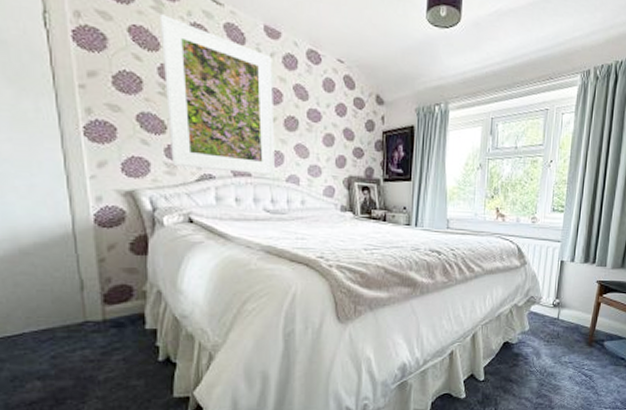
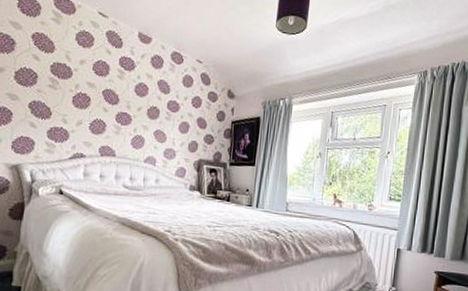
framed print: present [159,14,275,175] -> none [52,24,142,156]

